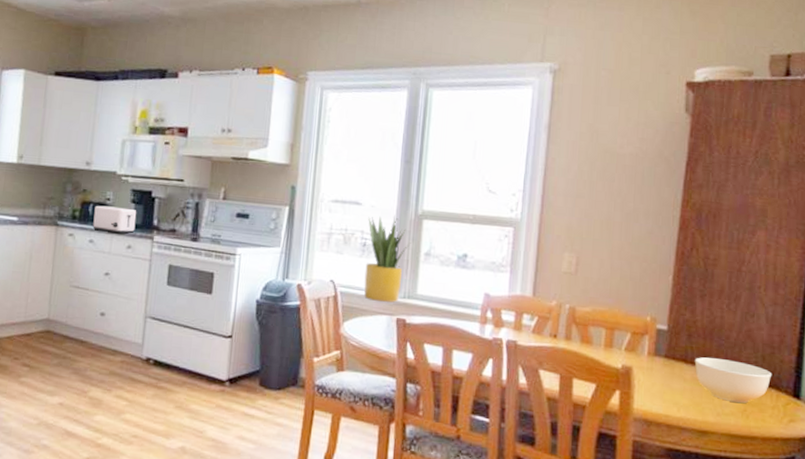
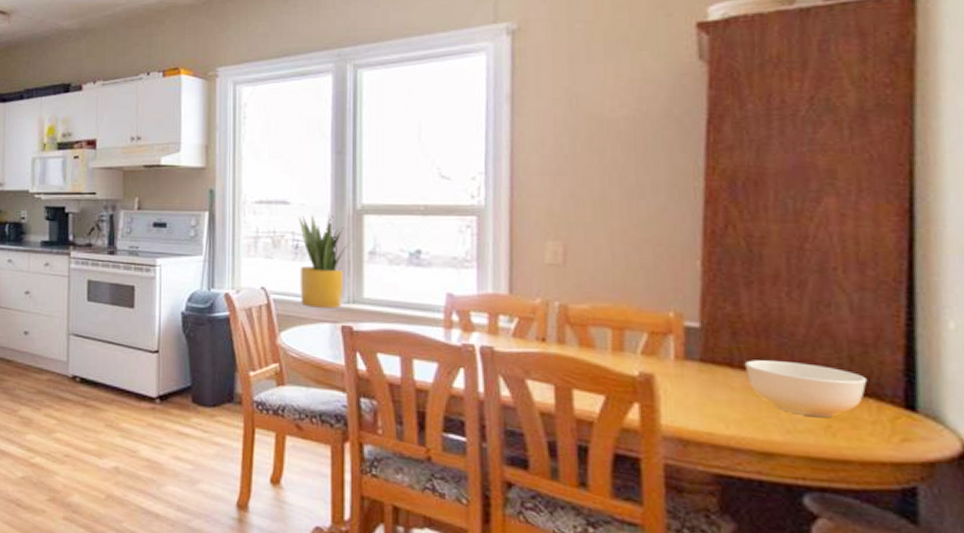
toaster: present [93,205,137,234] -> none [10,225,52,252]

